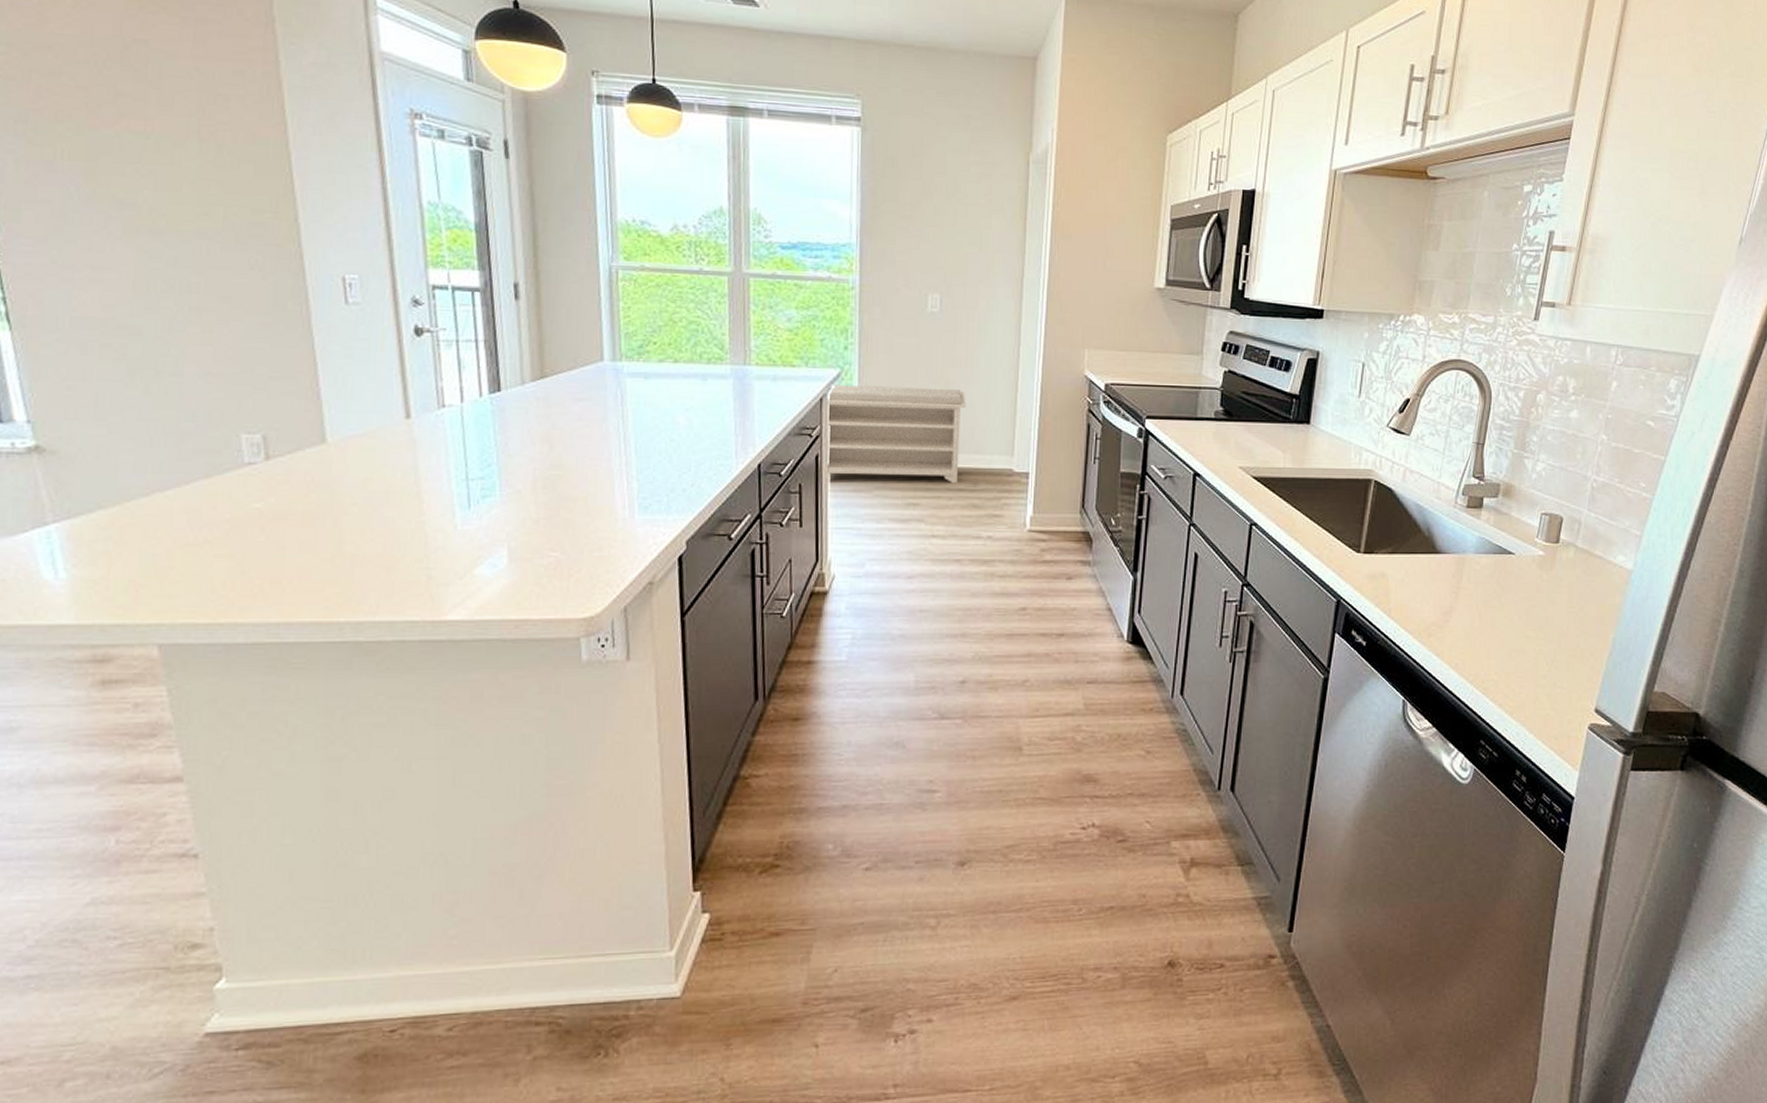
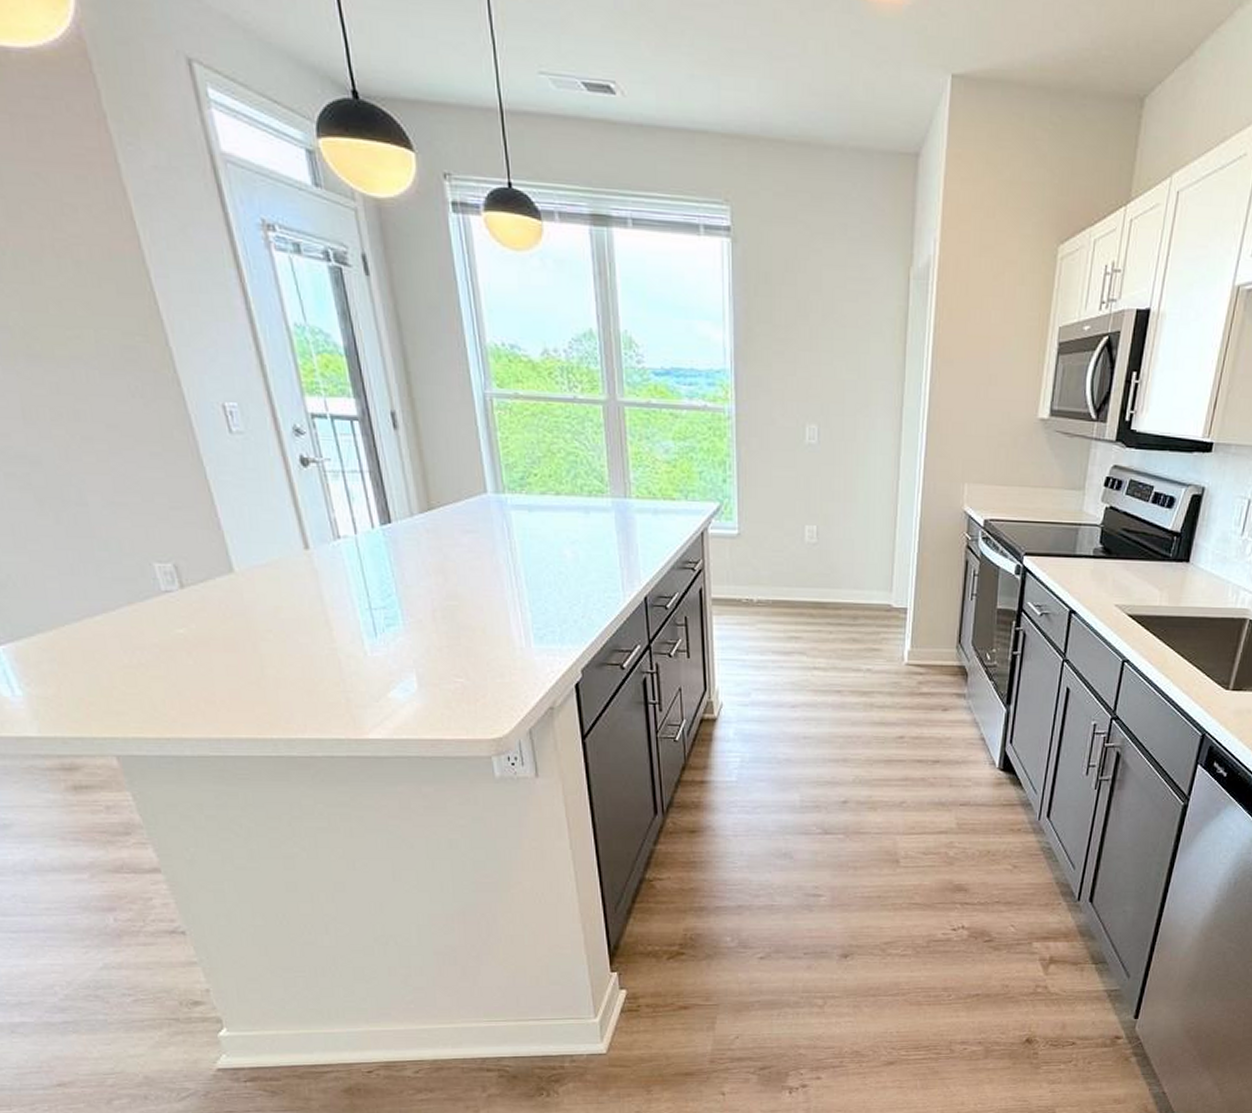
bench: present [829,385,967,483] -> none [711,519,846,617]

